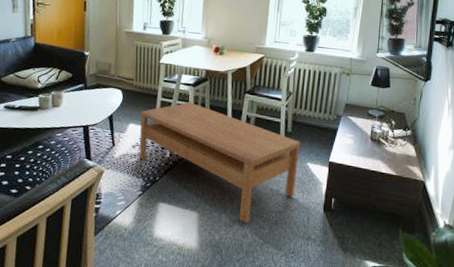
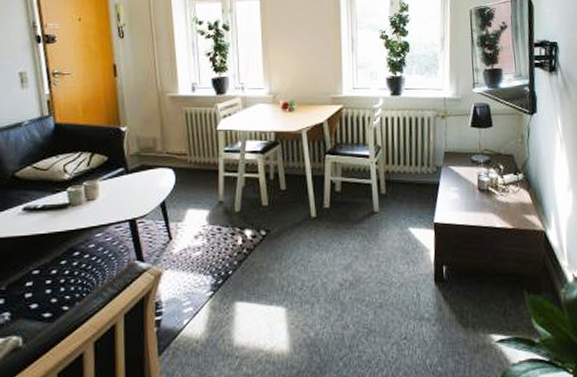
coffee table: present [139,102,301,223] -> none [200,174,399,311]

